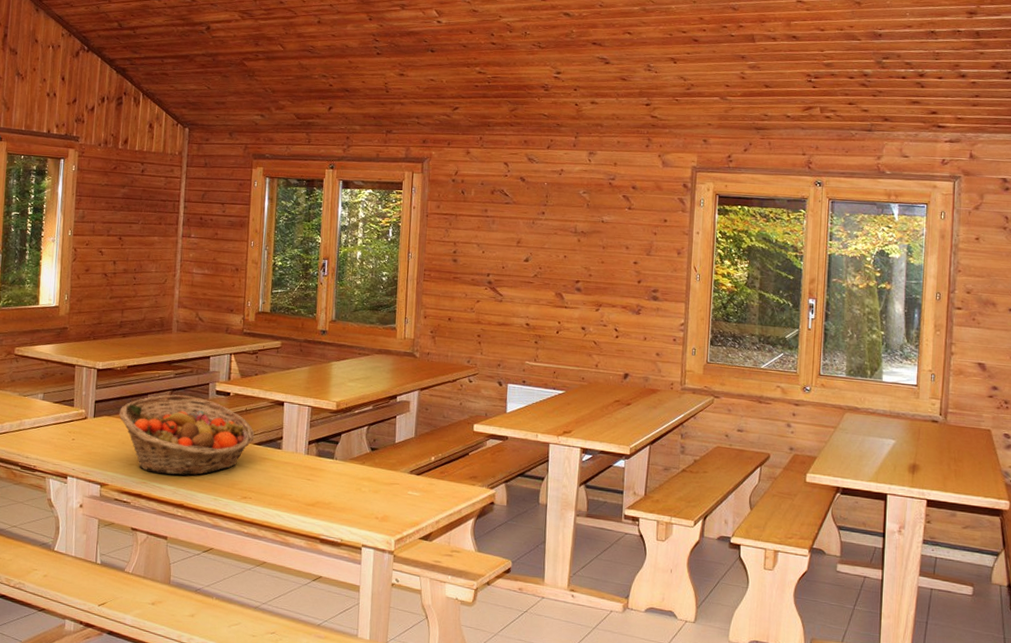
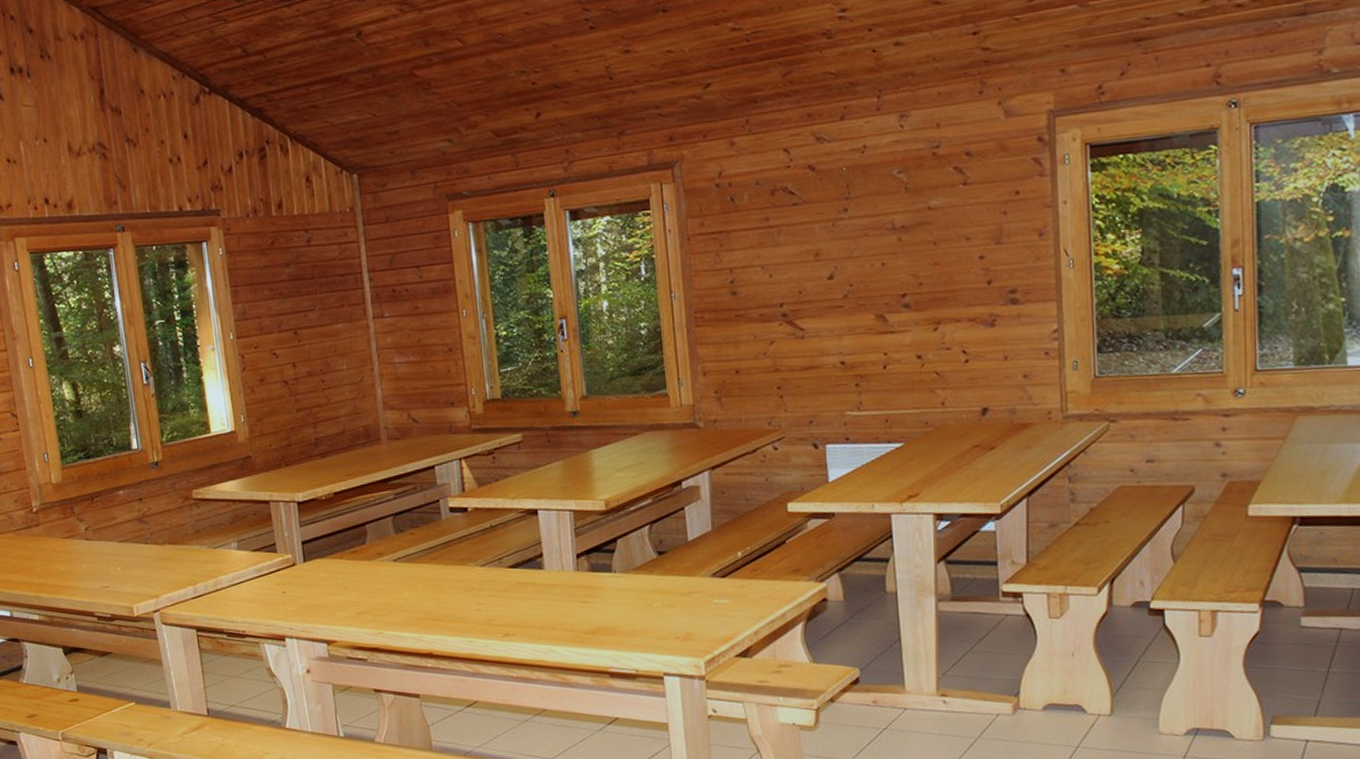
fruit basket: present [119,394,255,476] -> none [333,518,507,620]

